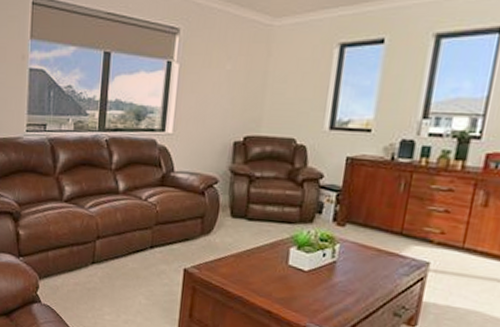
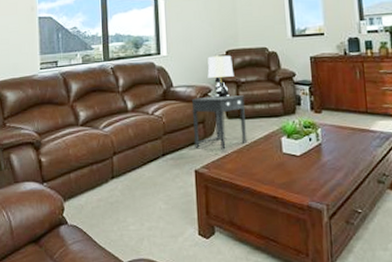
side table: none [188,188,257,253] -> present [191,95,247,151]
table lamp: none [216,141,250,193] -> present [207,55,235,98]

